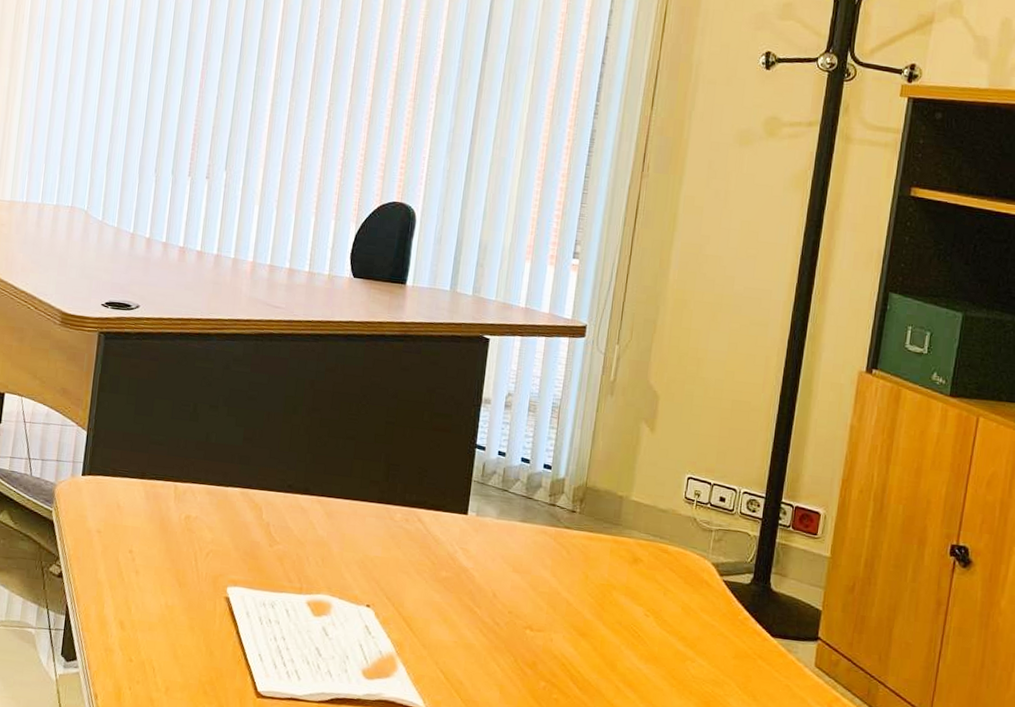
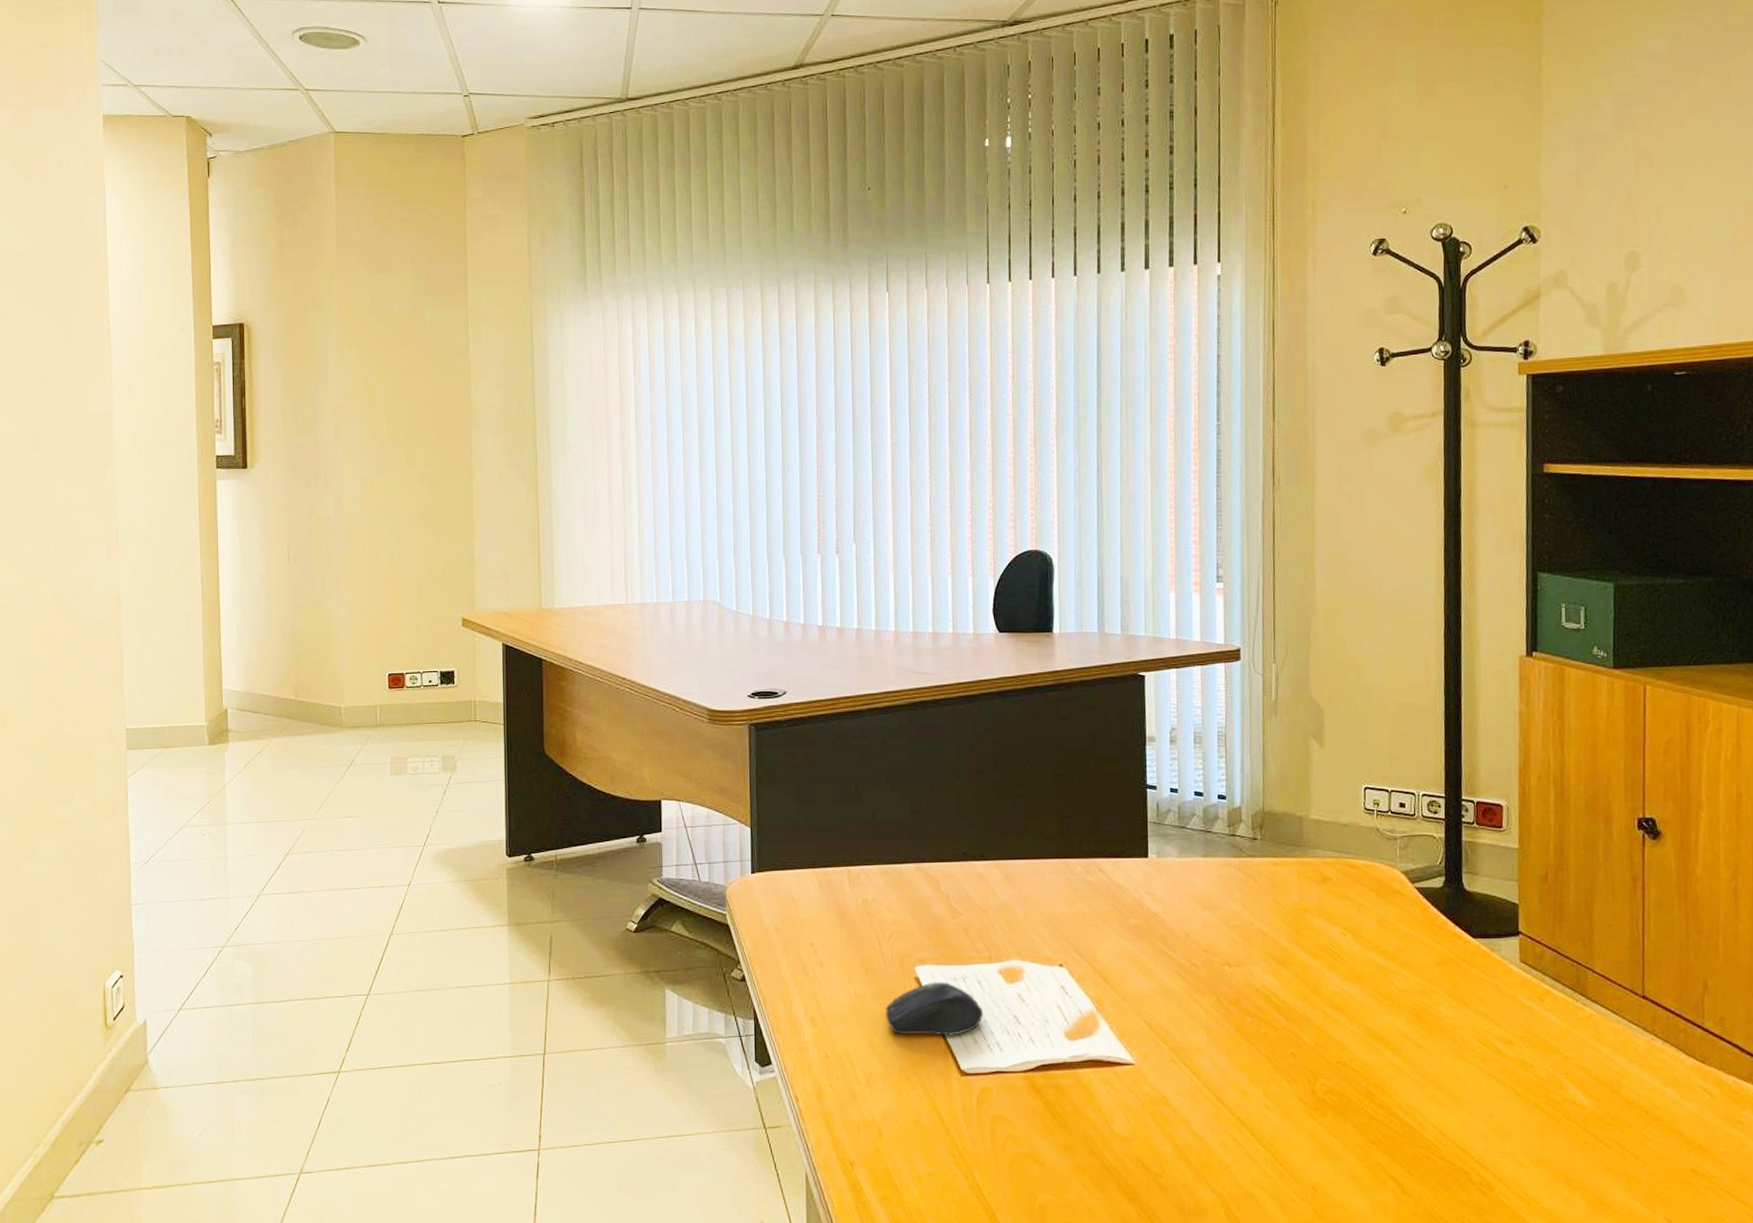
computer mouse: none [192,604,287,658] -> present [885,982,984,1036]

